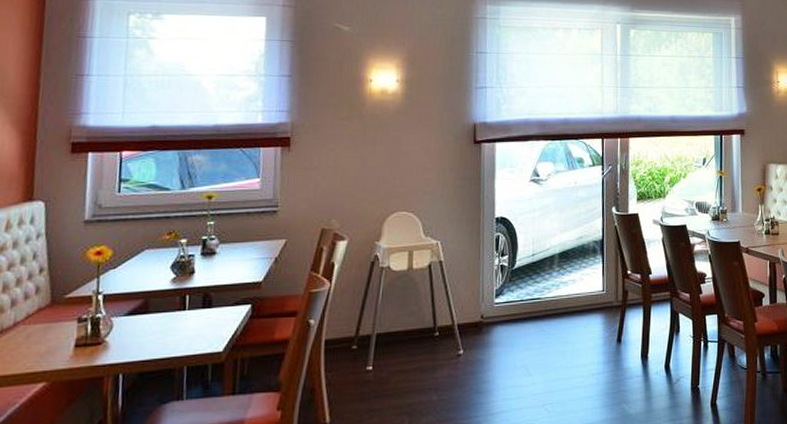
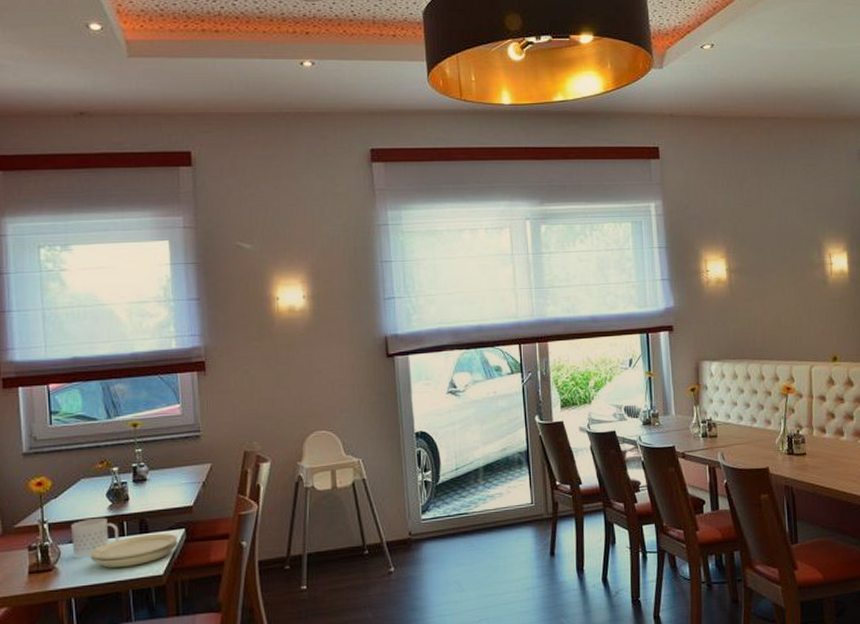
mug: none [126,290,180,334] -> present [70,517,119,560]
plate: none [144,309,242,344] -> present [90,533,178,569]

